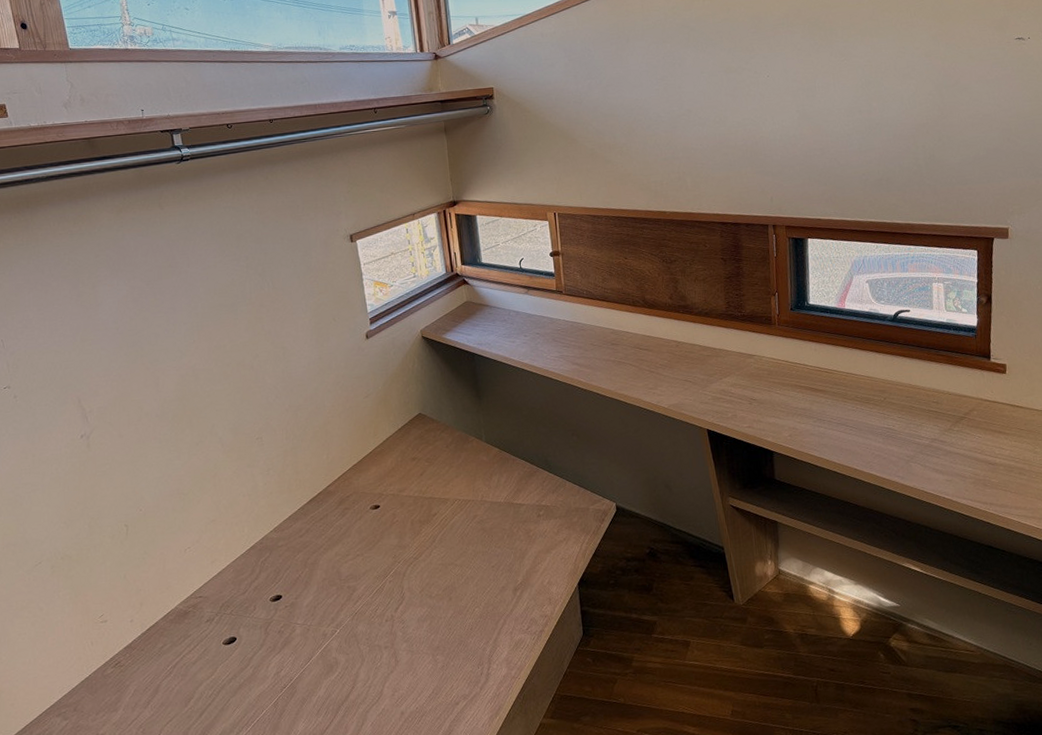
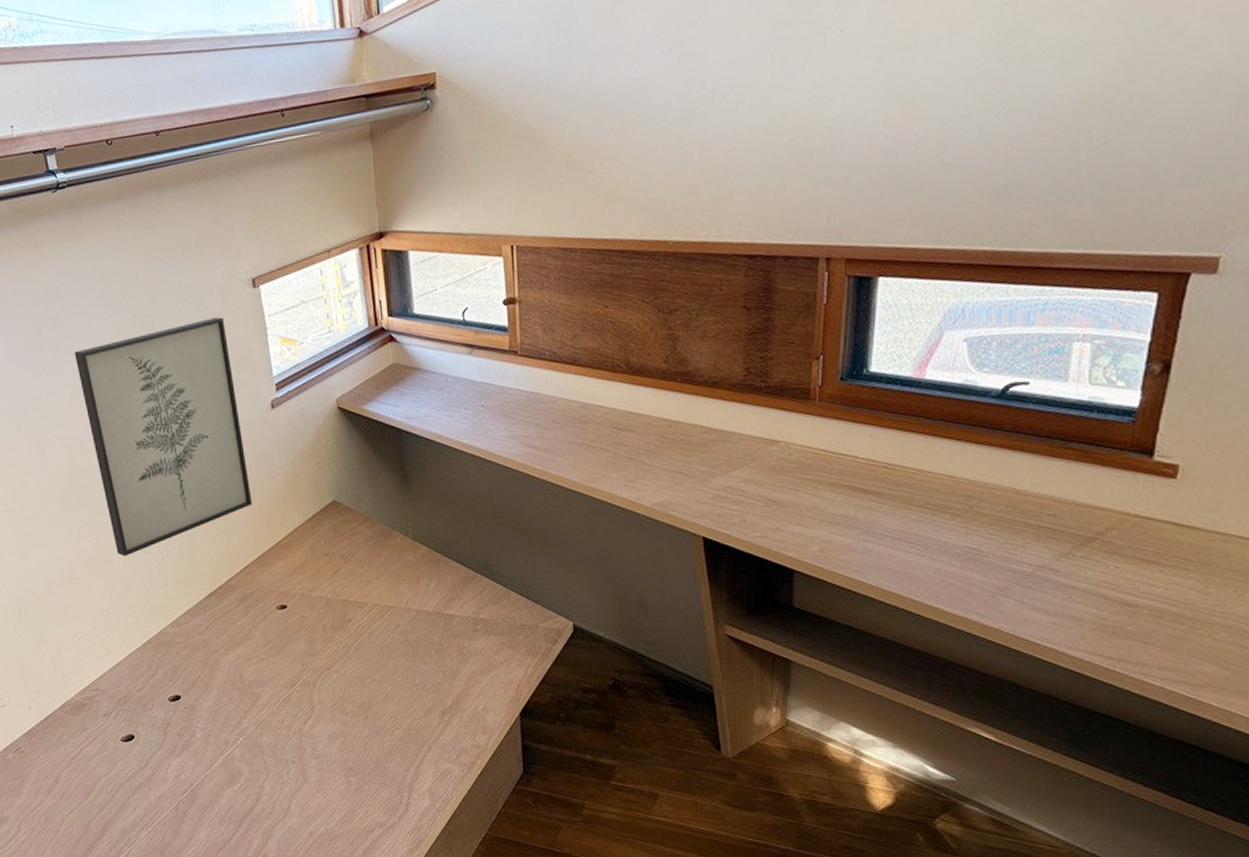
wall art: none [191,265,350,471] -> present [74,317,253,556]

